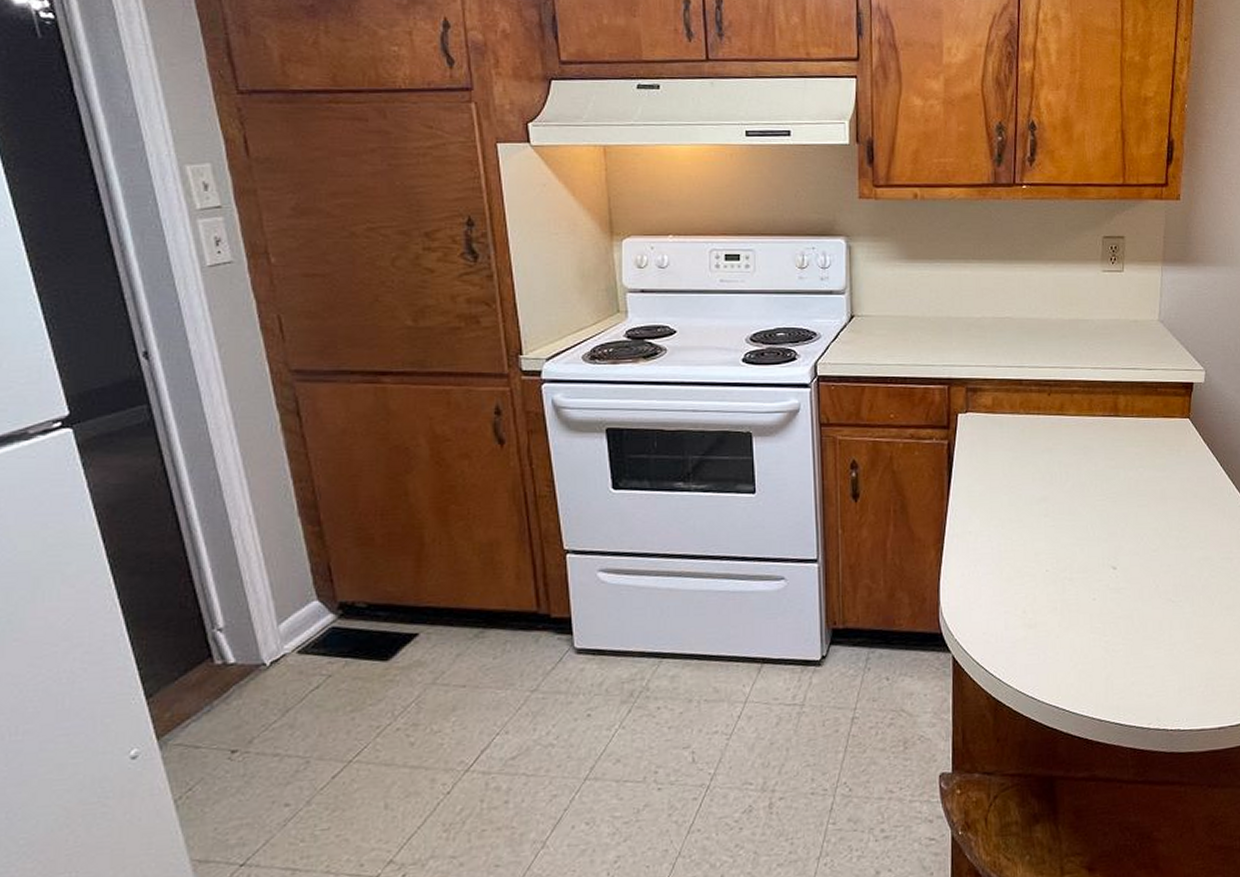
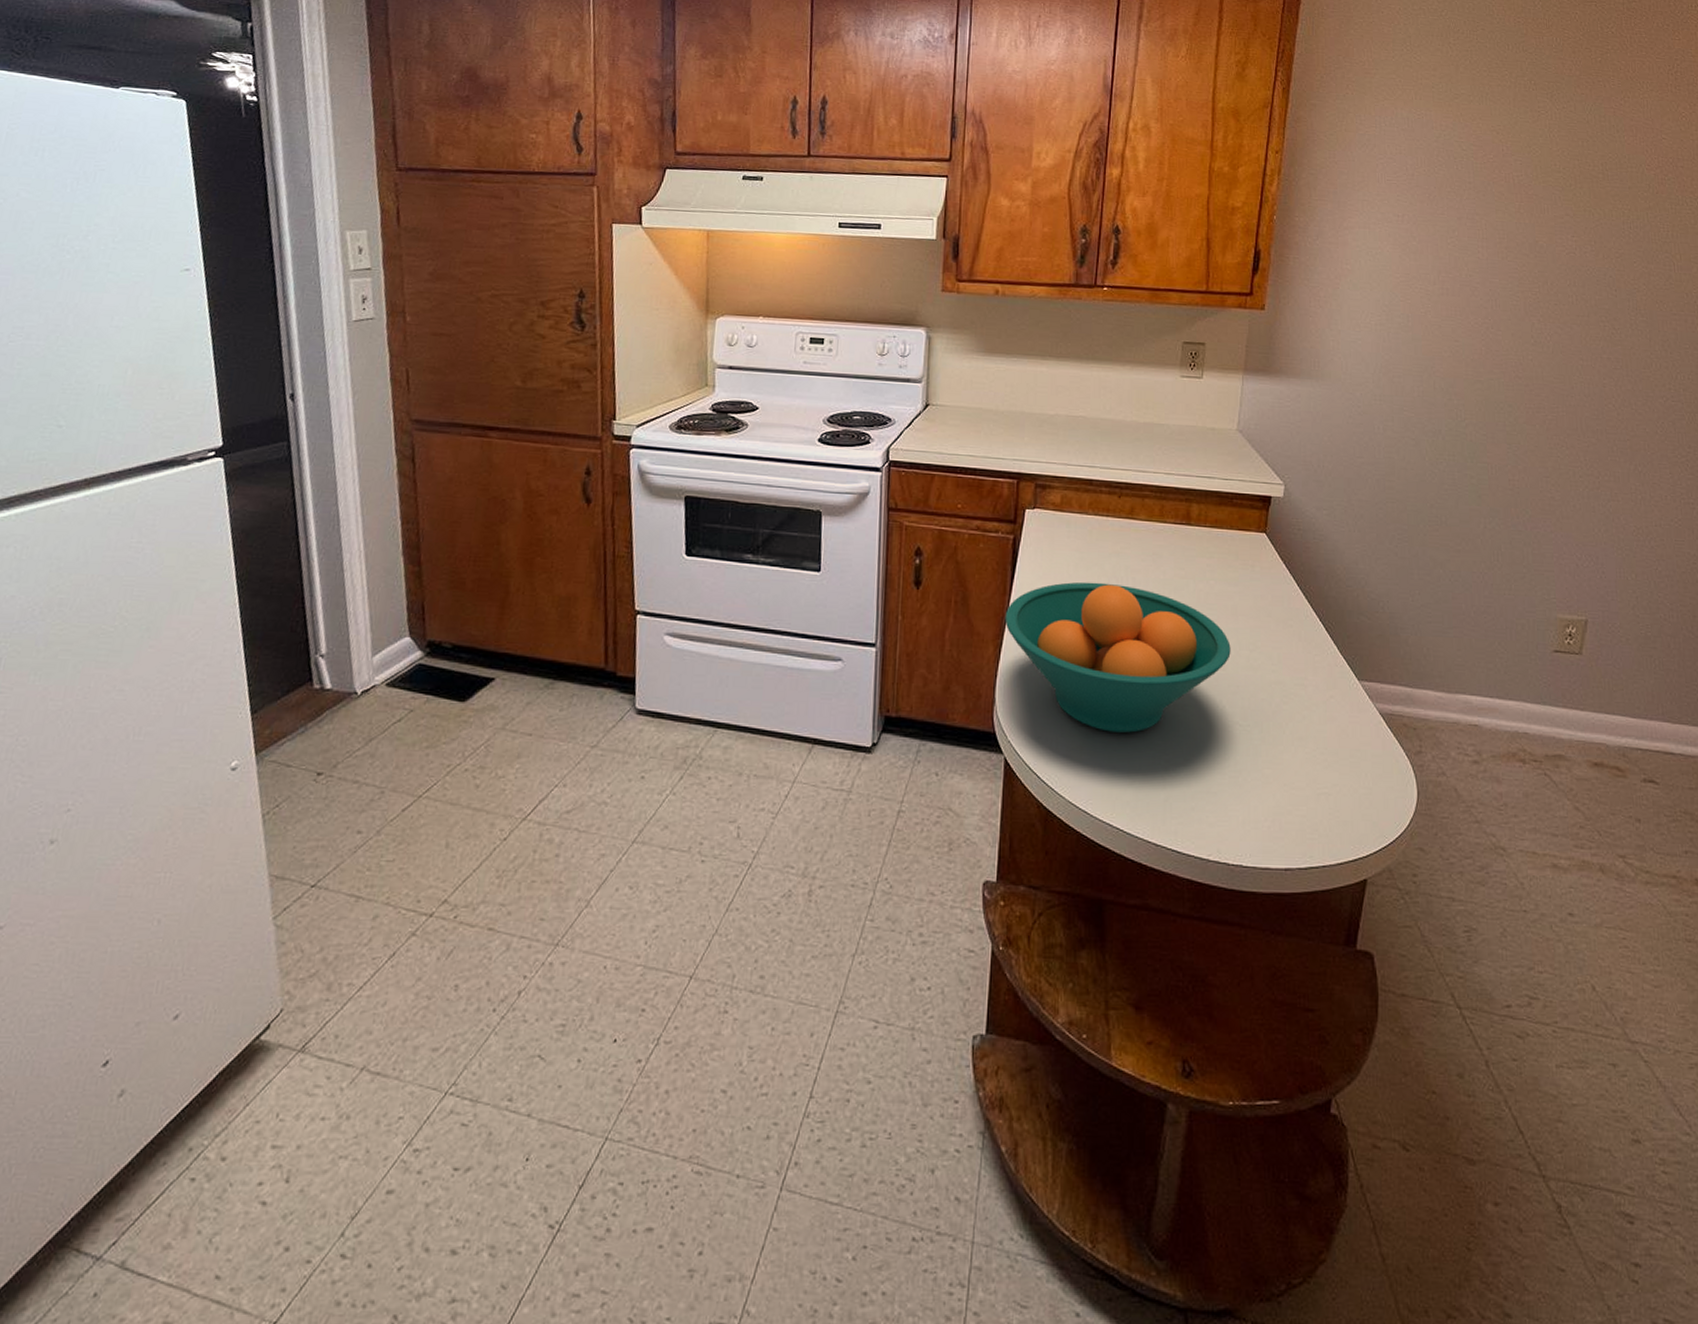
fruit bowl: none [944,479,1161,621] -> present [1004,582,1231,733]

